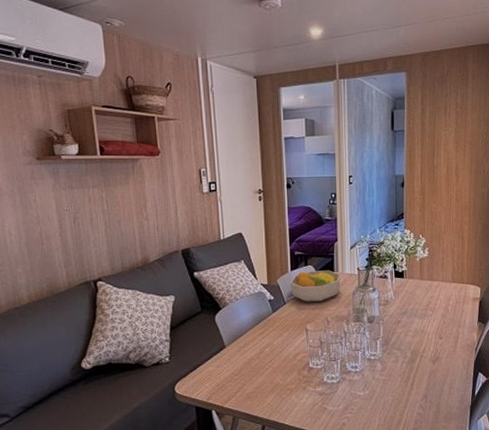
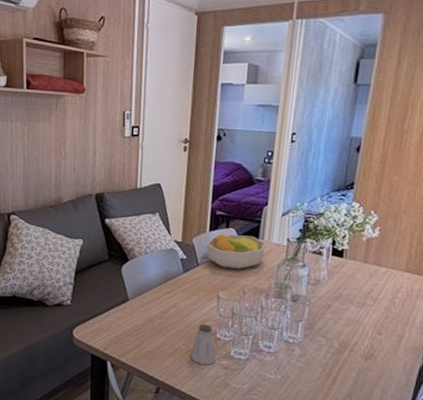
saltshaker: none [288,356,312,395] -> present [190,323,216,365]

